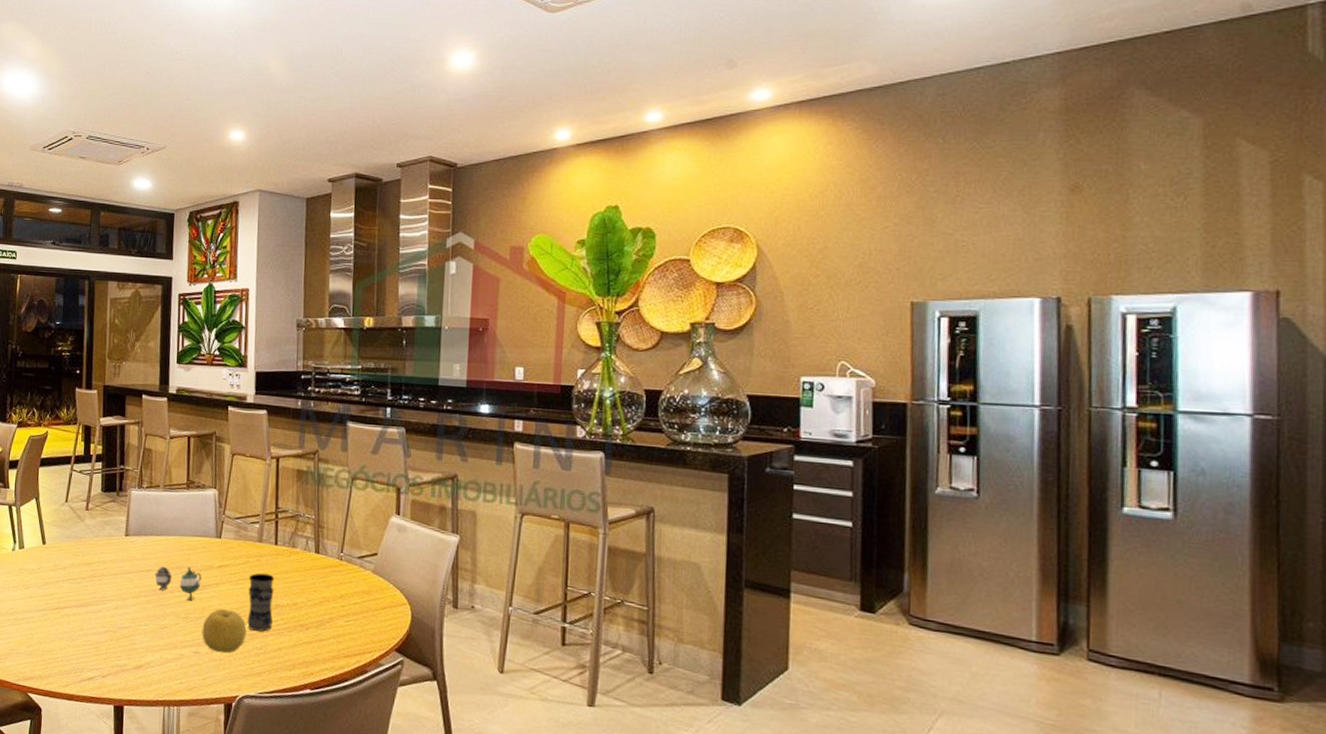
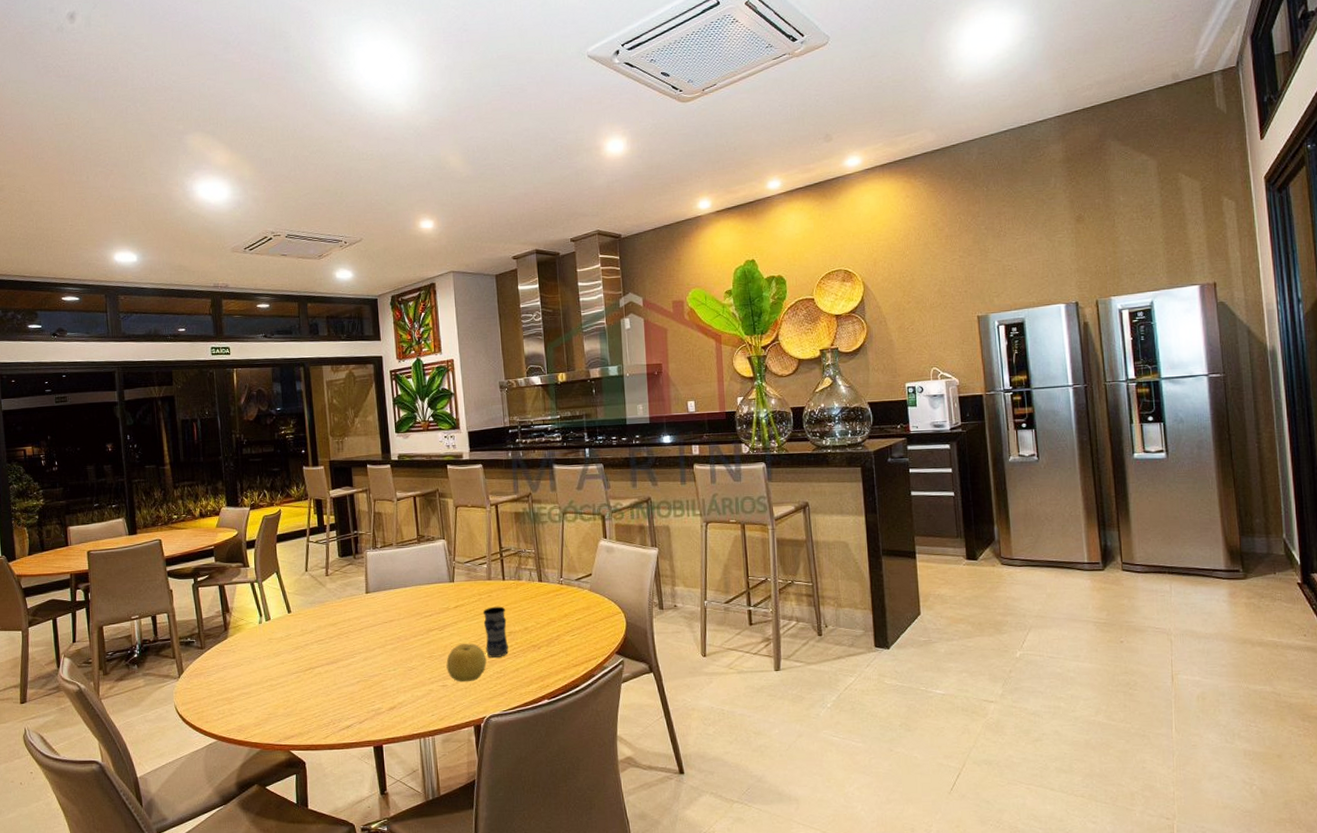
teapot: present [154,566,202,600] -> none [397,611,441,641]

